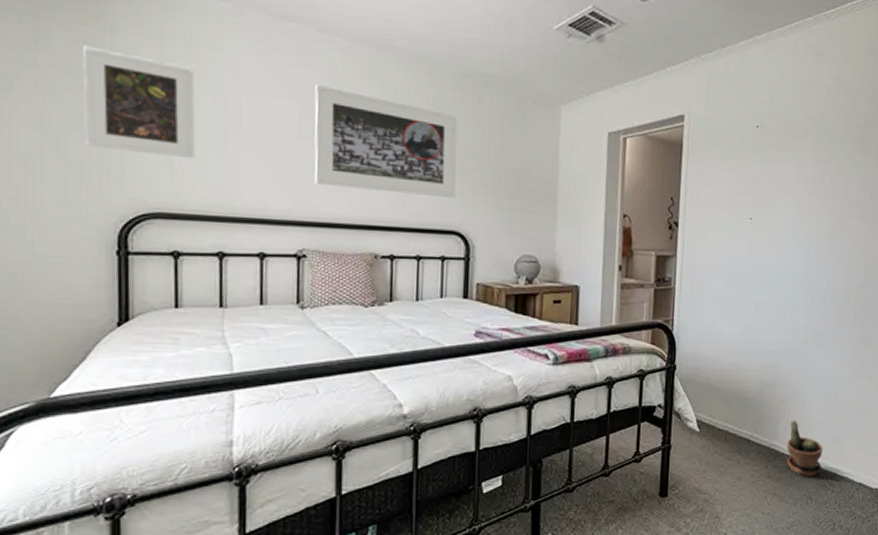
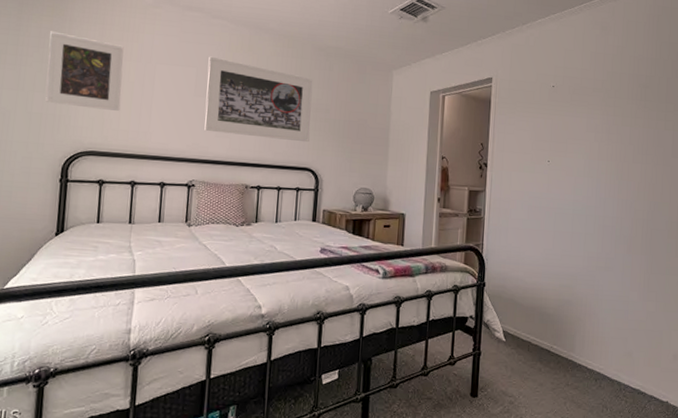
potted plant: present [786,419,823,477] -> none [583,334,616,387]

